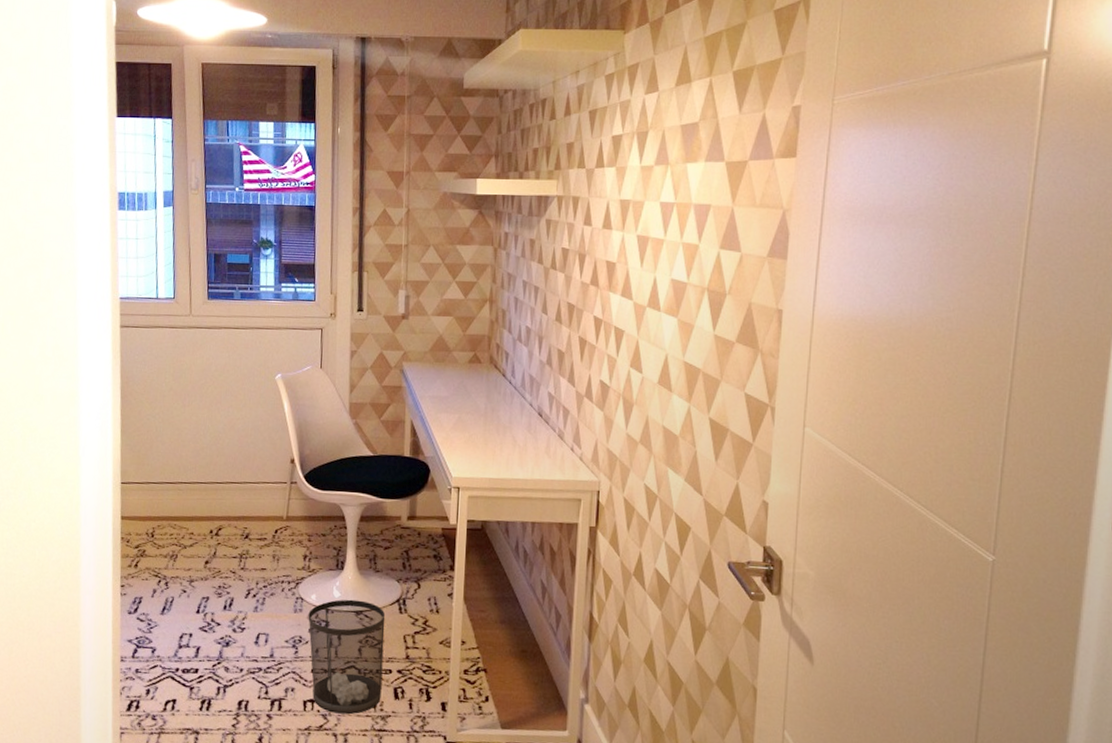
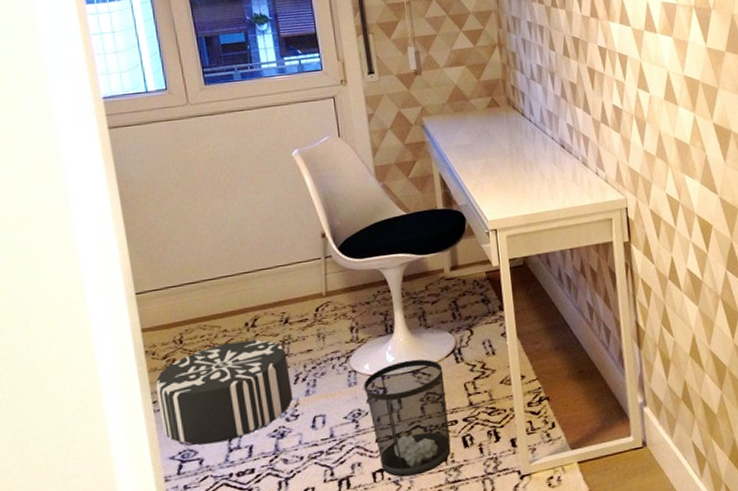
pouf: none [125,545,243,637] -> present [155,340,292,445]

